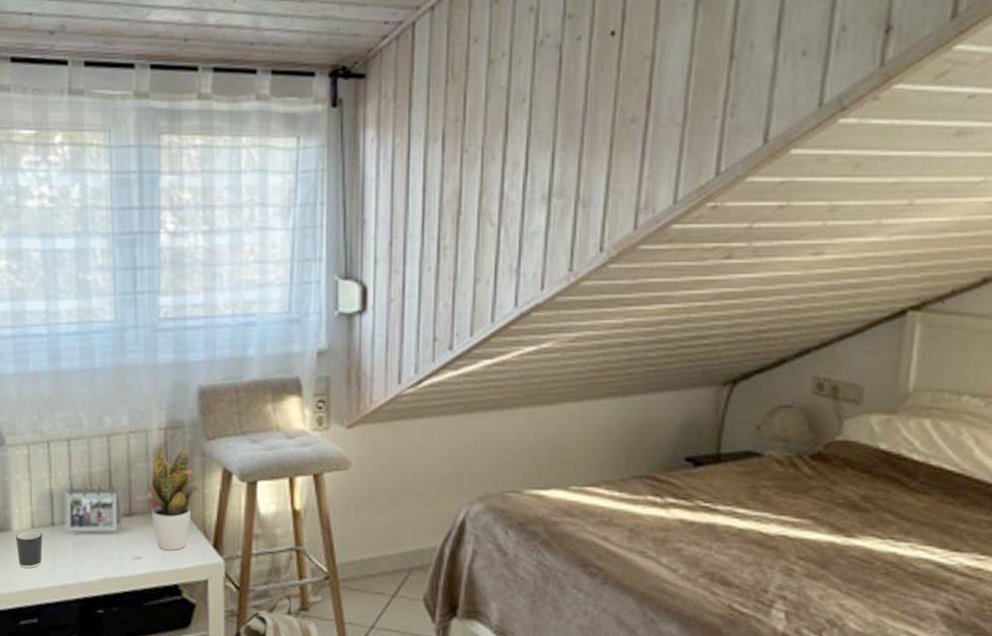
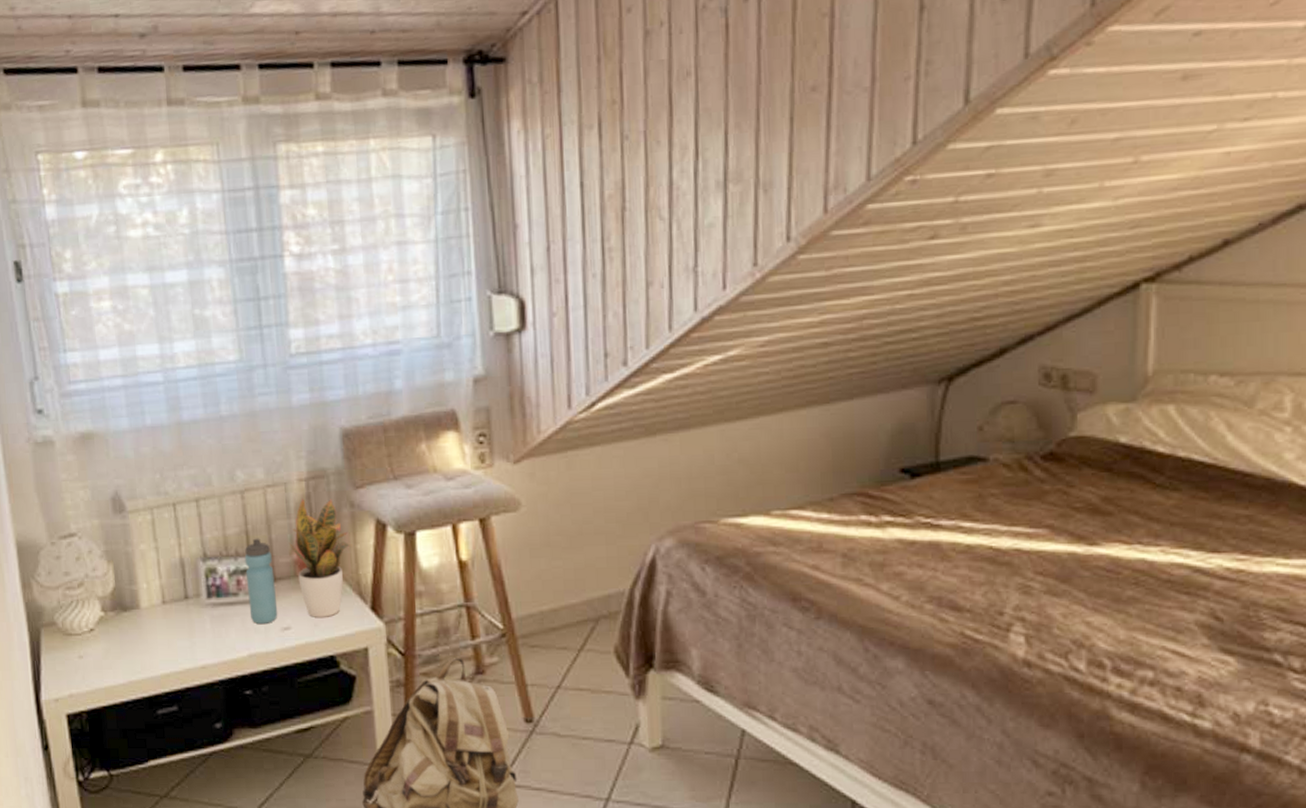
mug: present [15,530,43,568] -> none [145,605,177,649]
water bottle: none [106,477,132,552] -> present [244,538,278,624]

